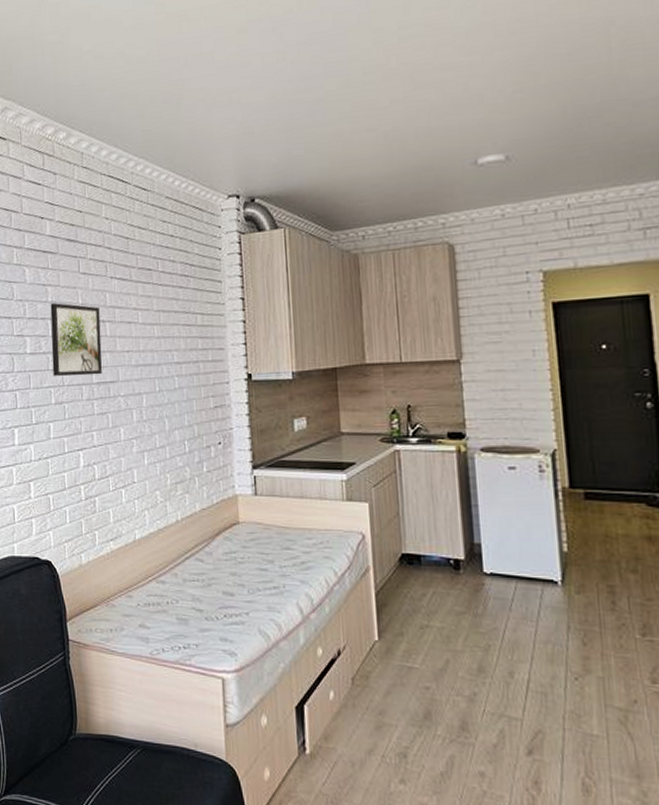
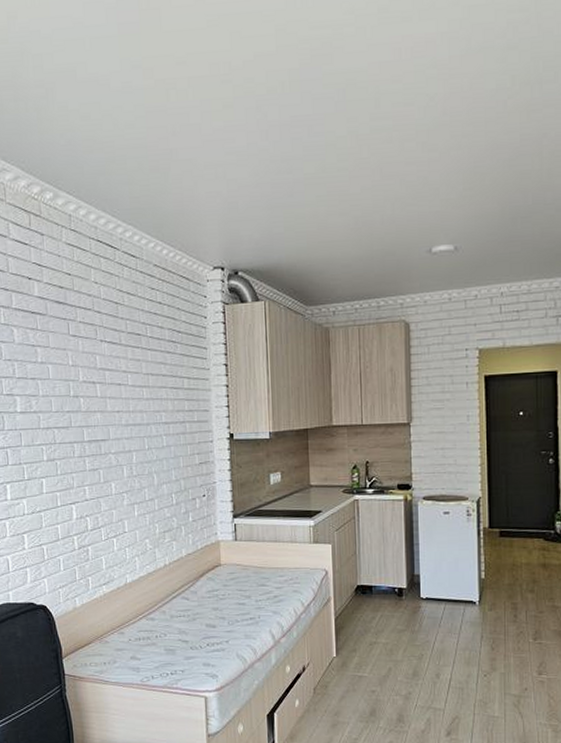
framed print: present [50,303,103,376] -> none [40,364,94,435]

